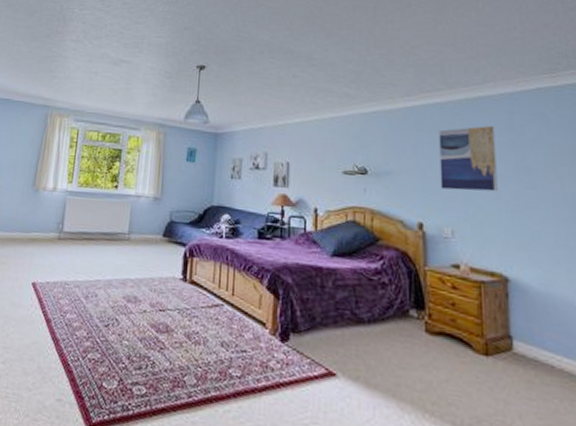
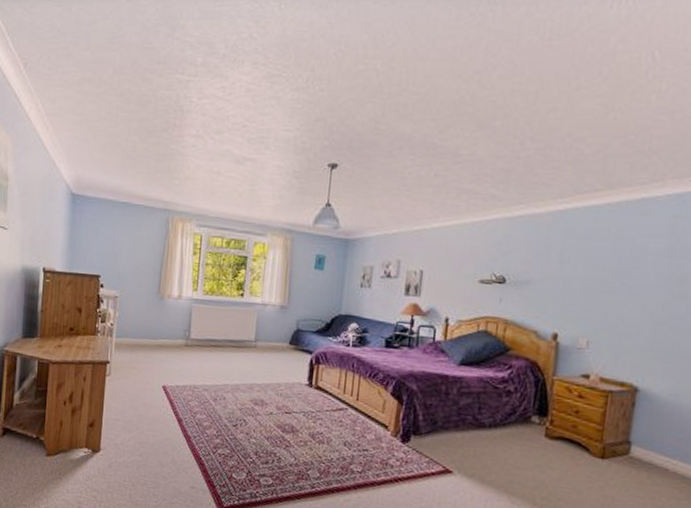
wall art: present [439,125,498,192] -> none [582,230,653,302]

